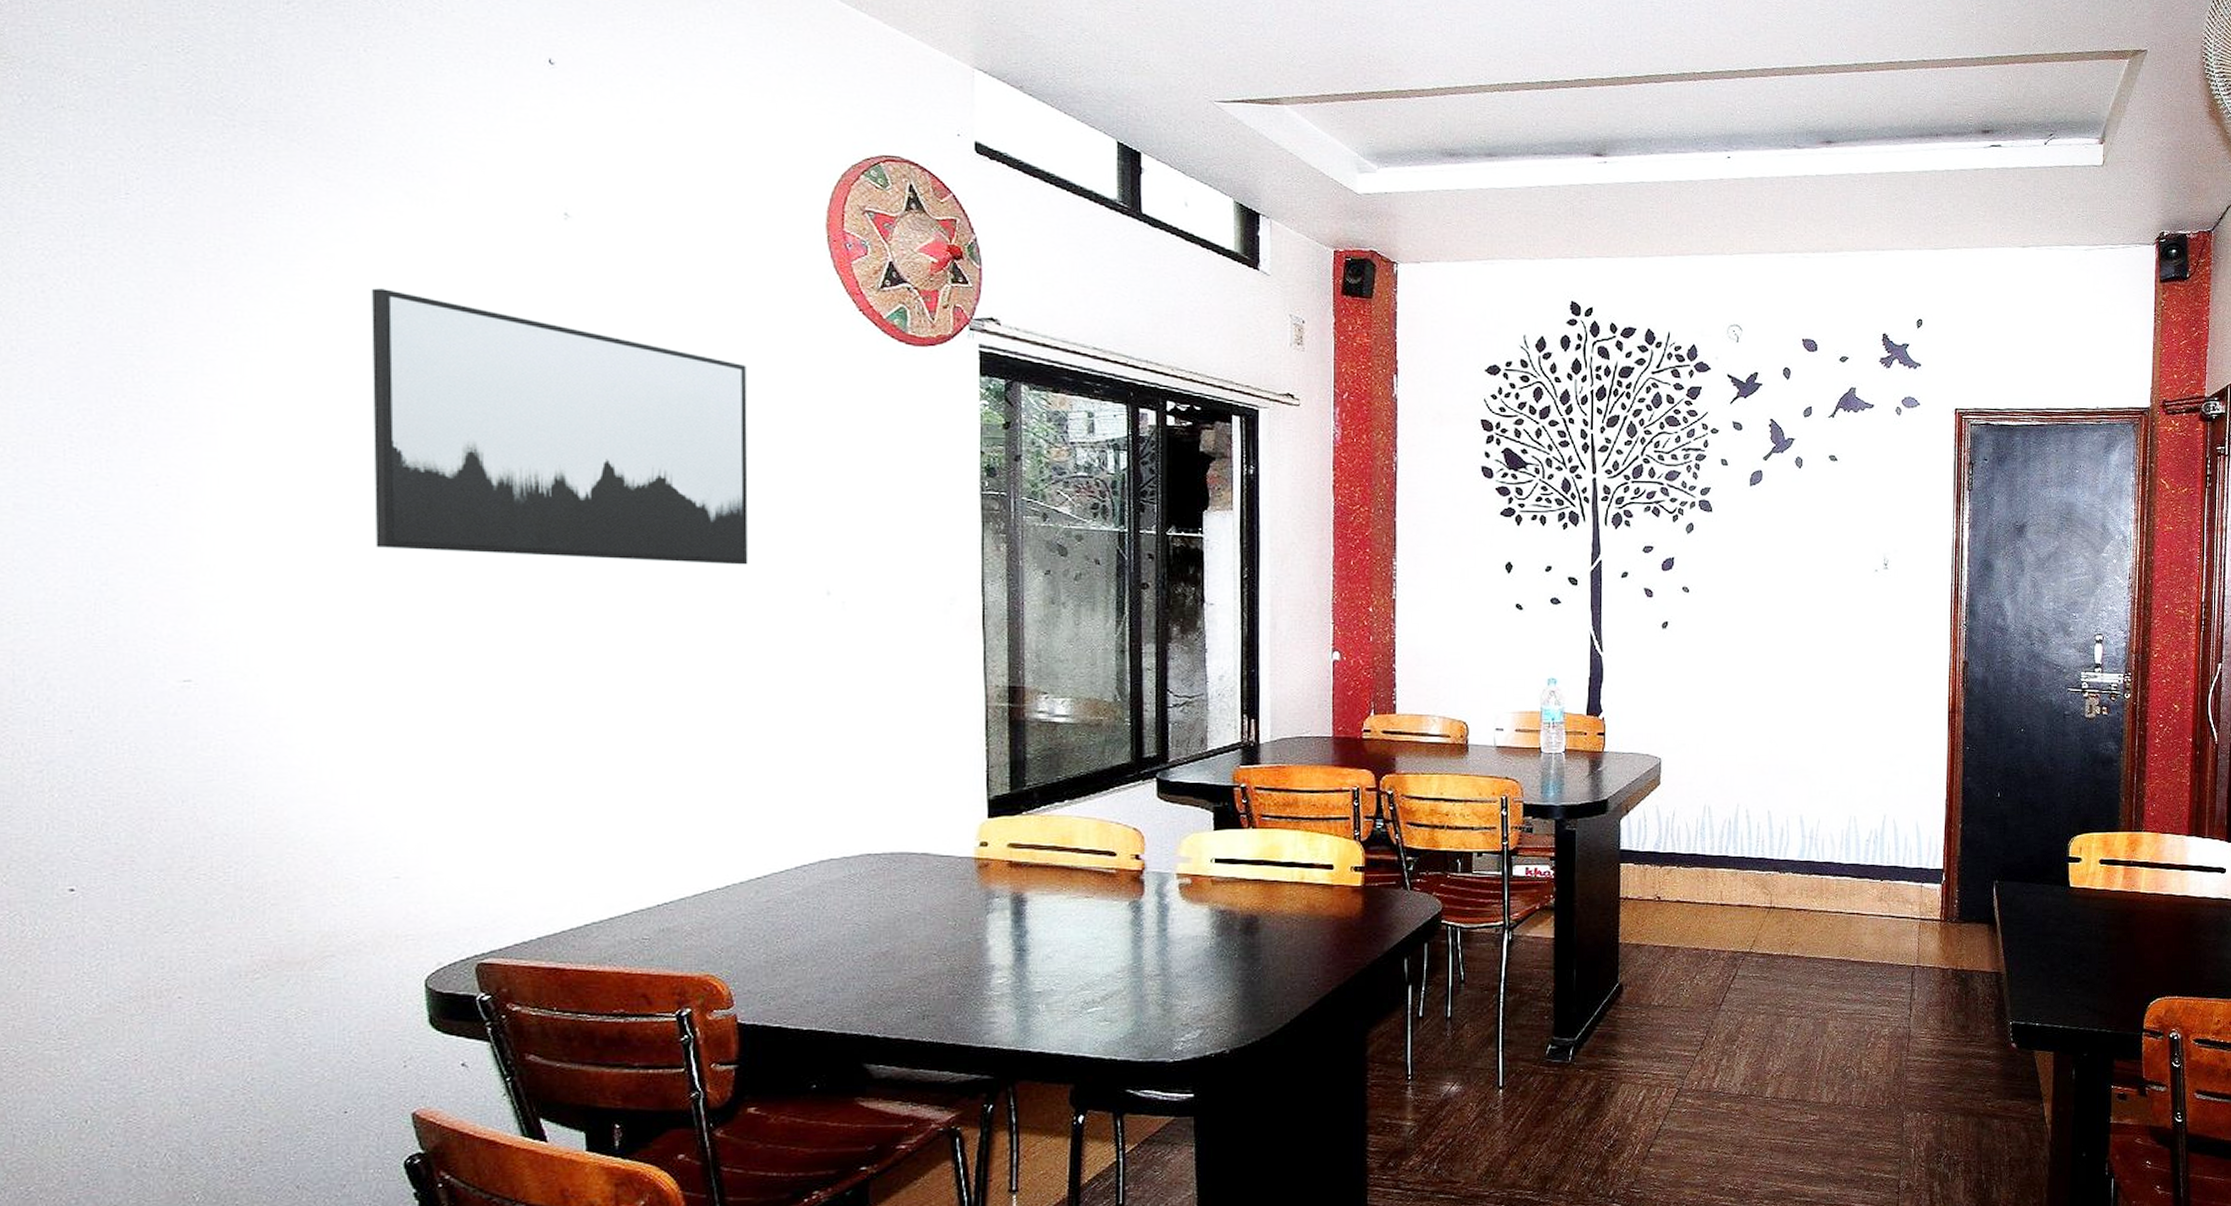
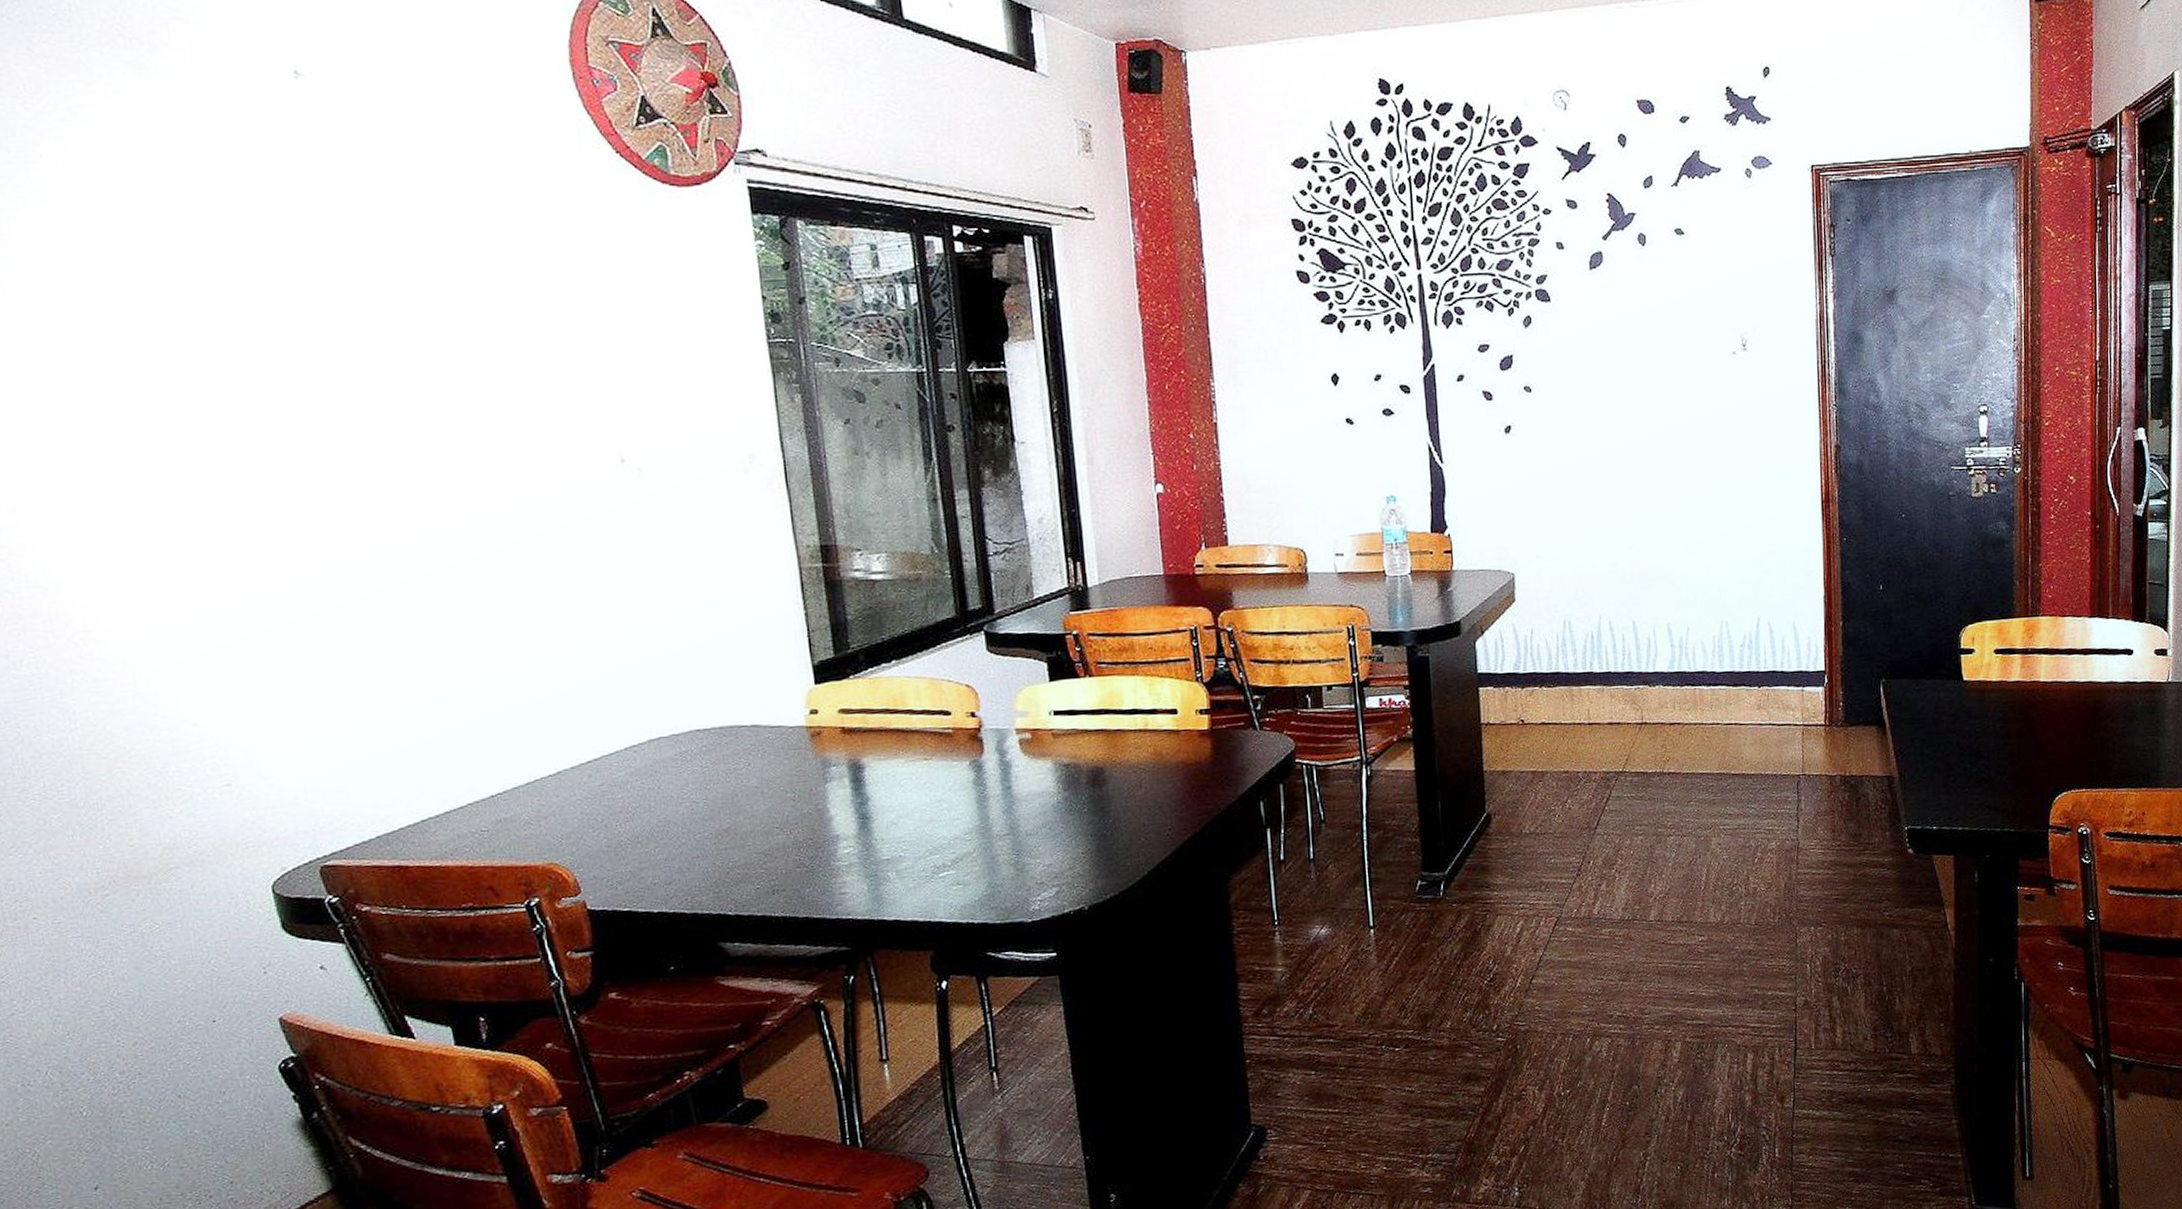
wall art: present [371,288,749,565] -> none [108,170,536,447]

